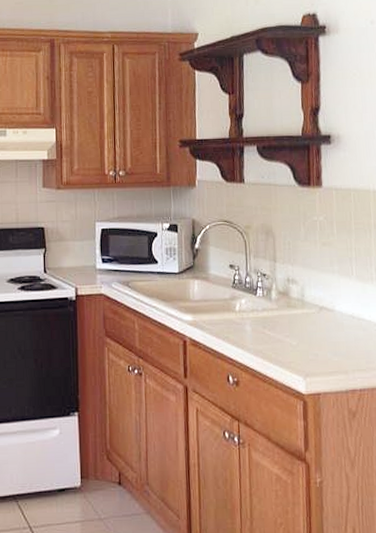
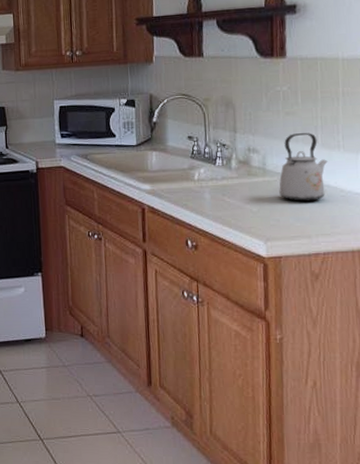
kettle: none [317,264,362,335] -> present [279,133,328,202]

